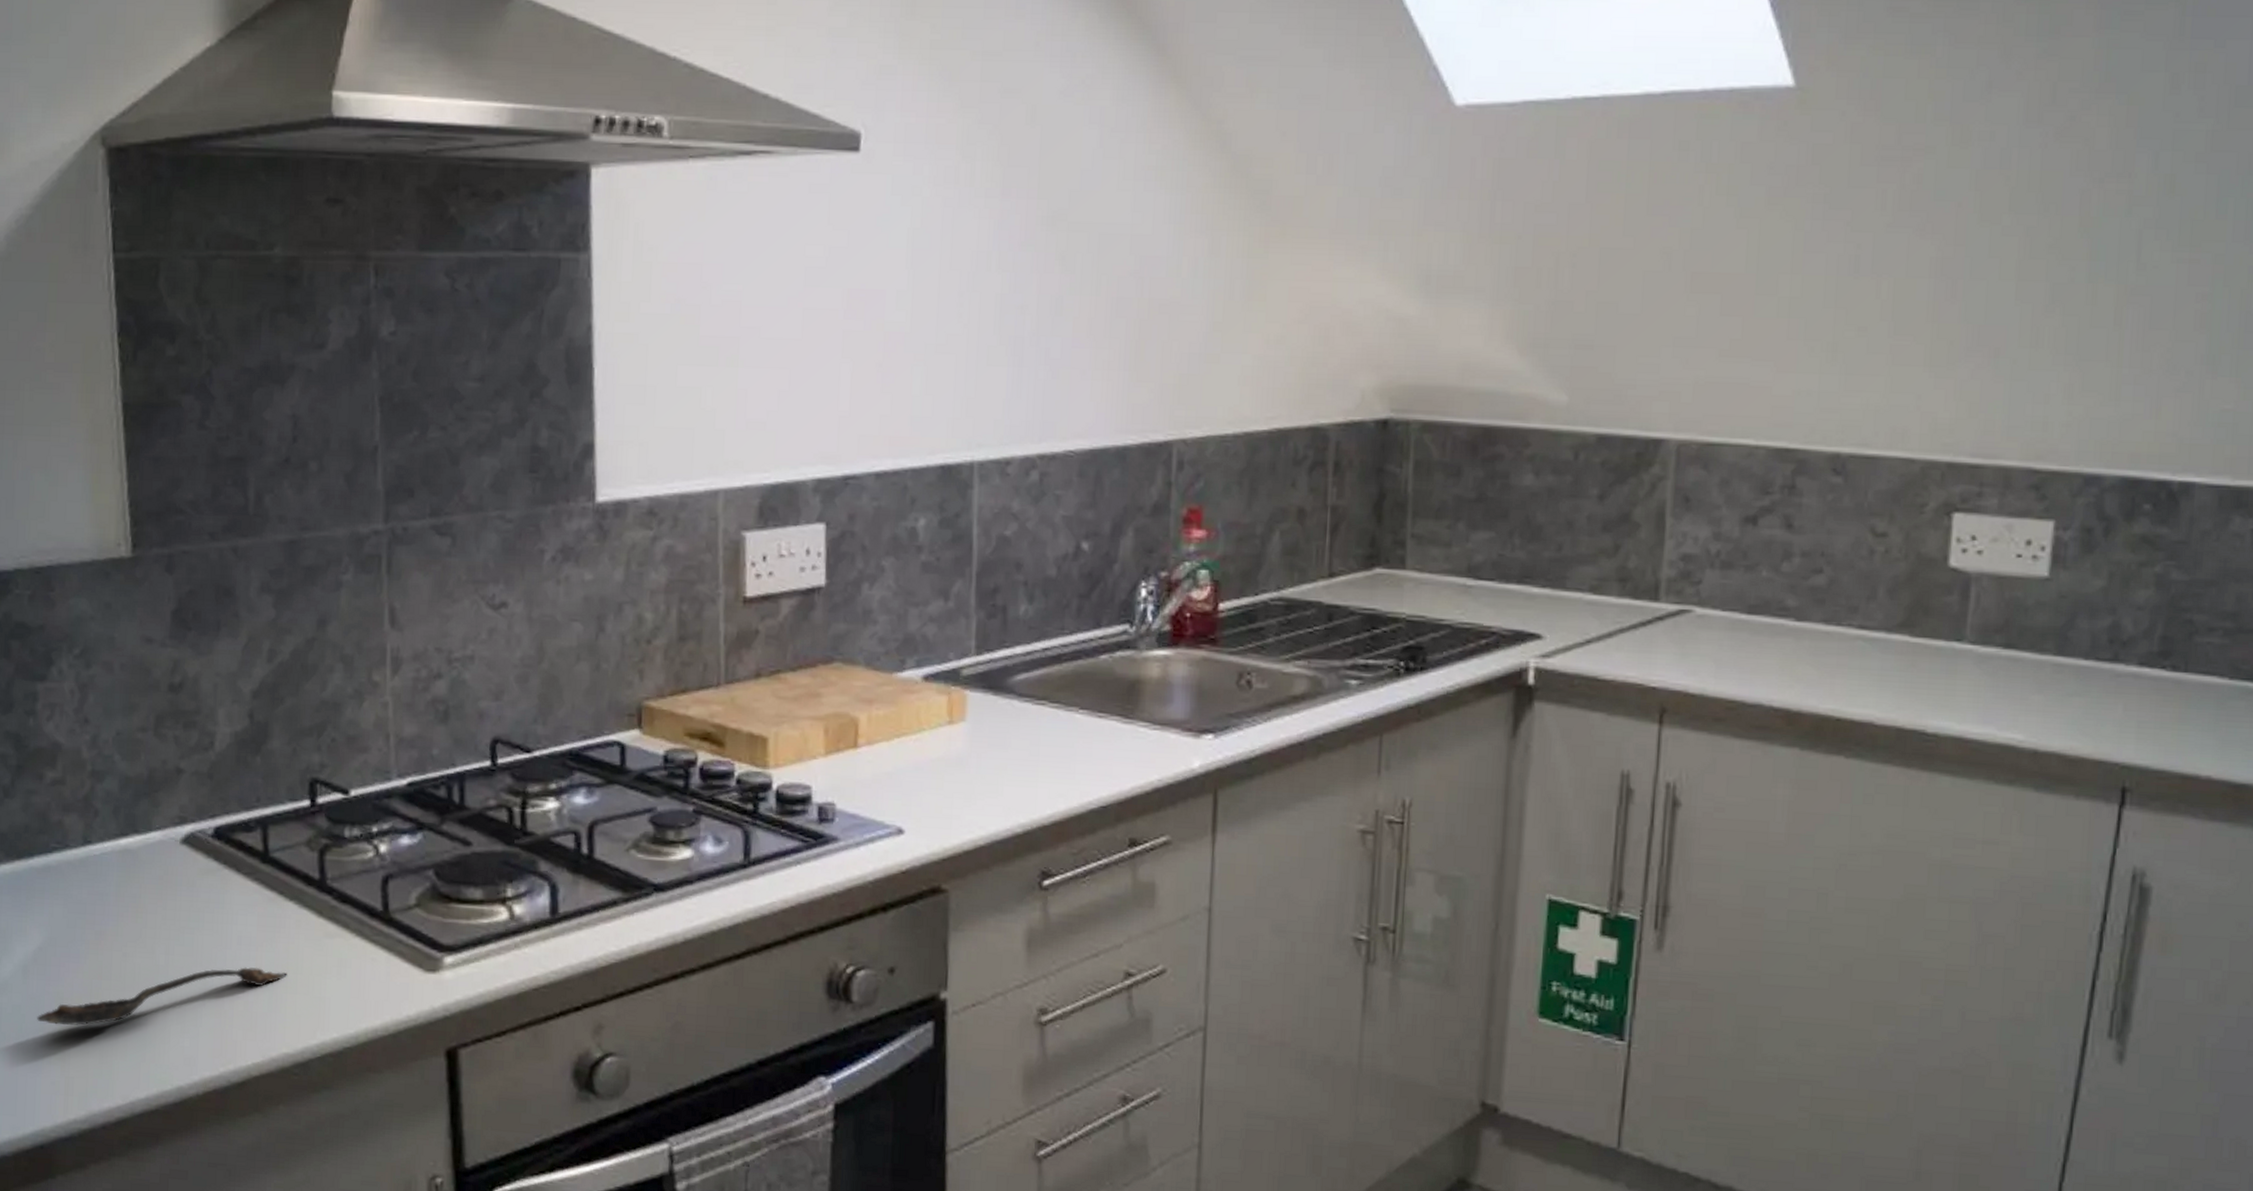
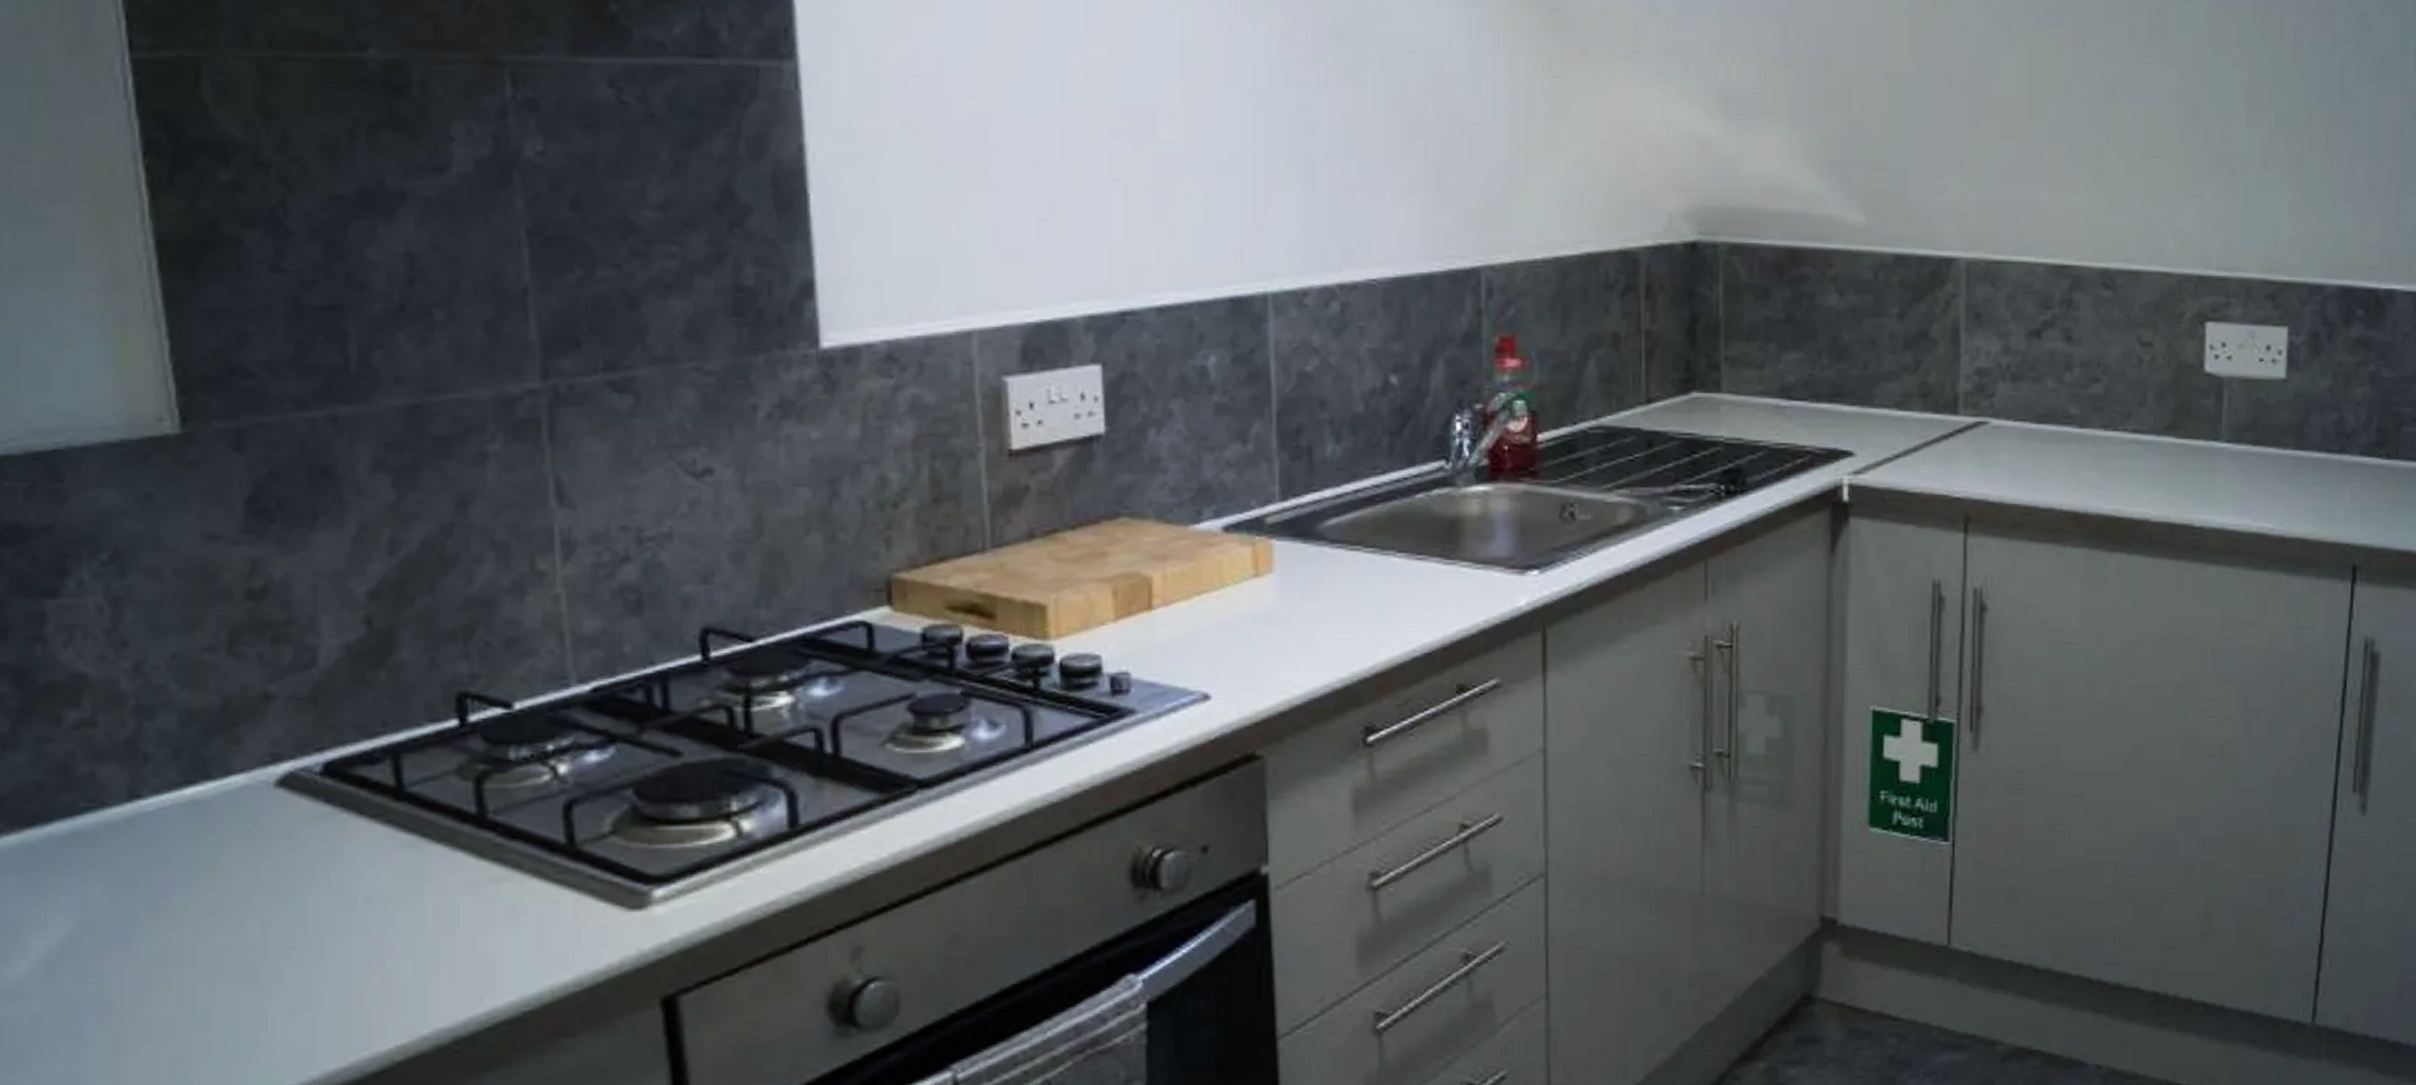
spoon: present [37,967,287,1026] -> none [70,929,438,1032]

